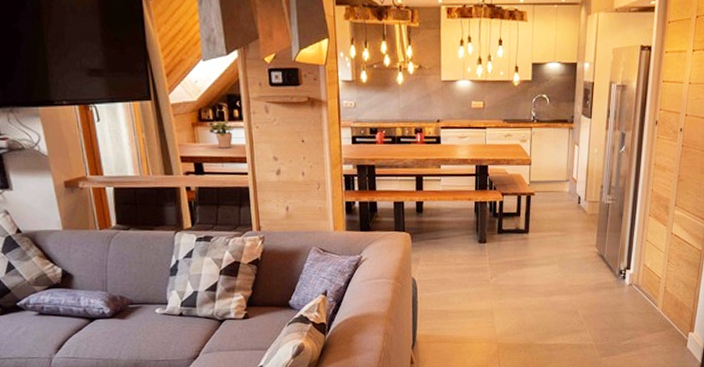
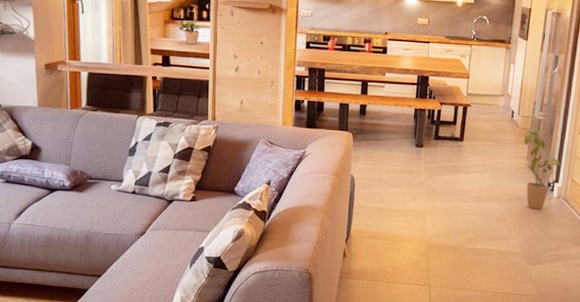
house plant: none [591,215,634,299] -> present [523,129,563,210]

